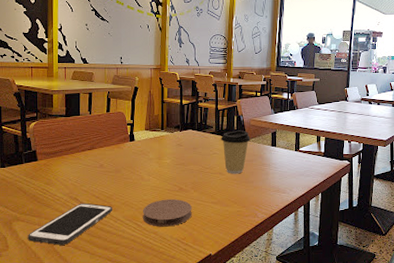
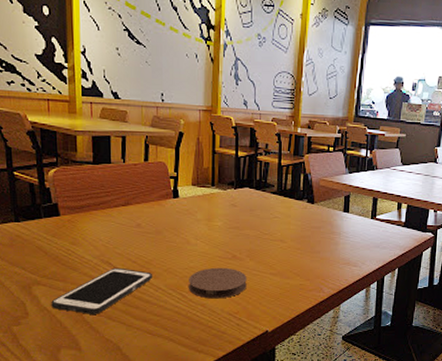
coffee cup: present [221,130,251,174] -> none [283,191,319,243]

